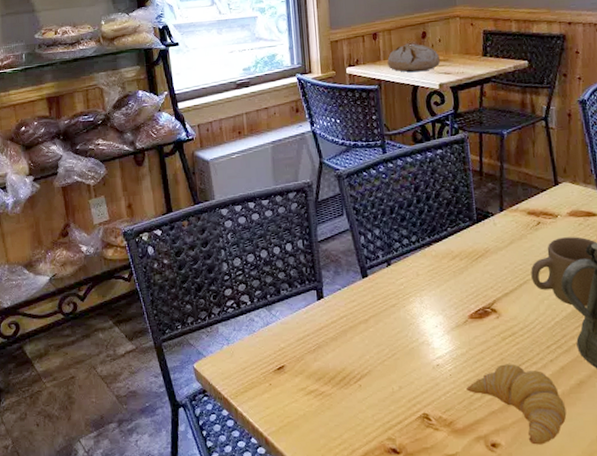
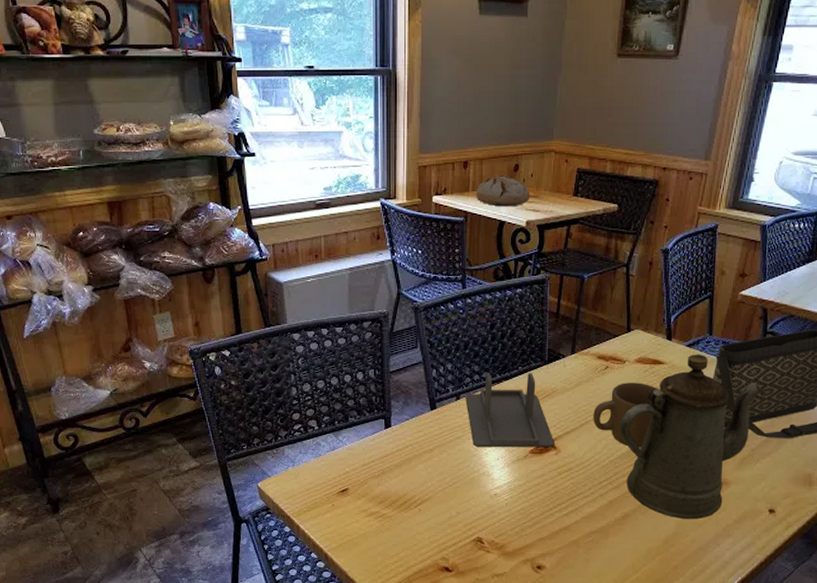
napkin holder: none [396,233,494,314] -> present [465,373,554,448]
croissant: present [466,364,567,445] -> none [520,496,609,568]

